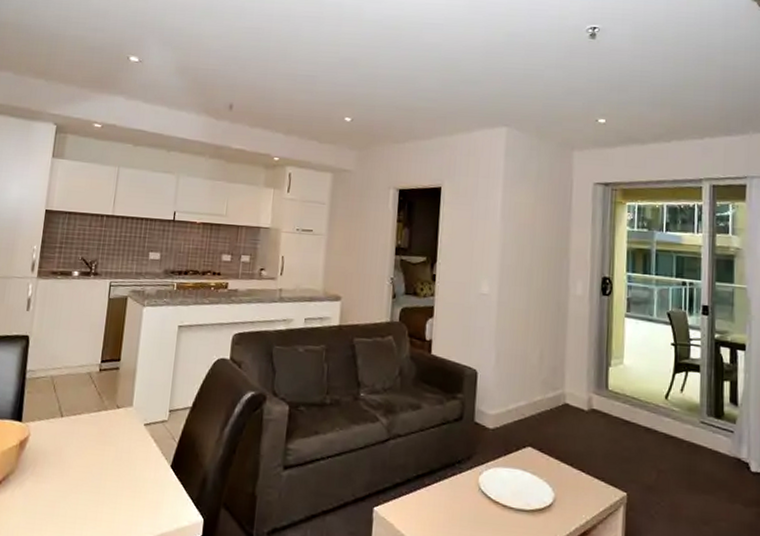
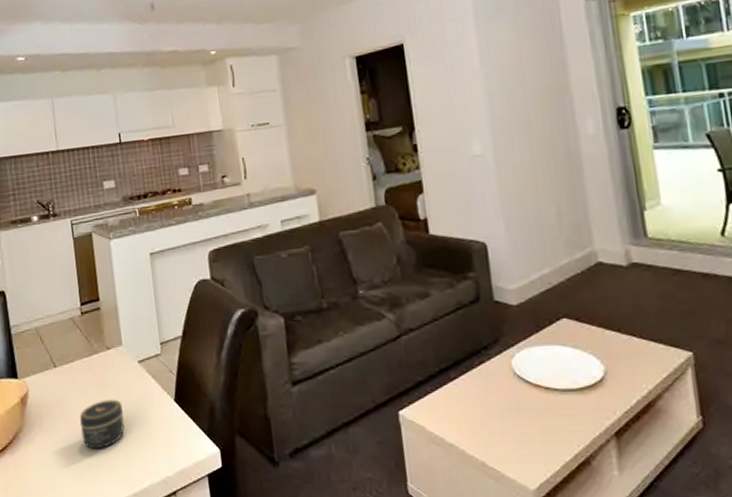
jar: none [72,455,119,503] -> present [79,399,125,450]

